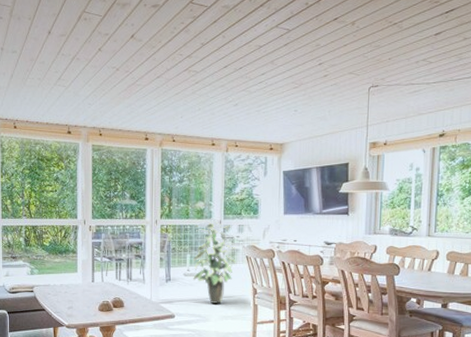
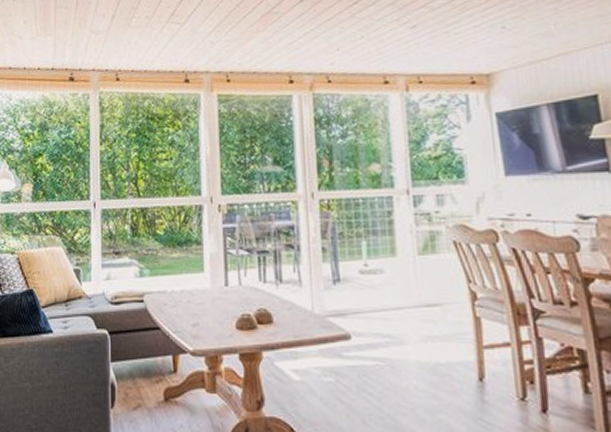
indoor plant: present [192,218,236,304] -> none [368,186,438,316]

